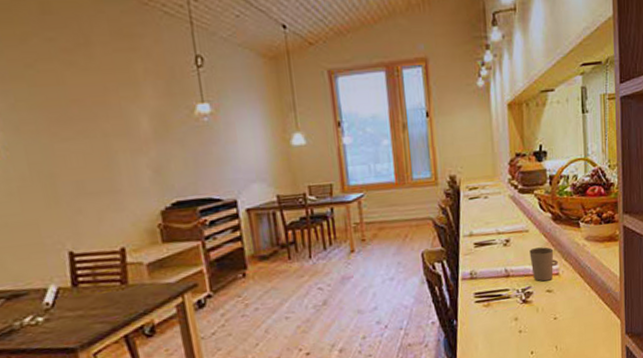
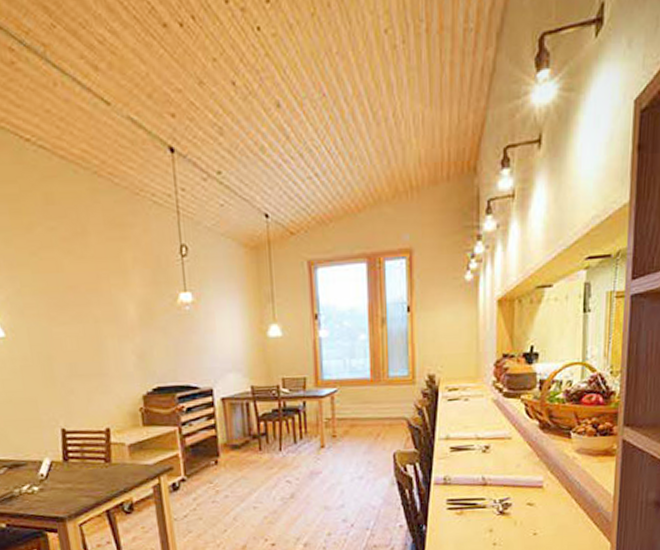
cup: present [529,247,558,282] -> none [511,456,543,494]

